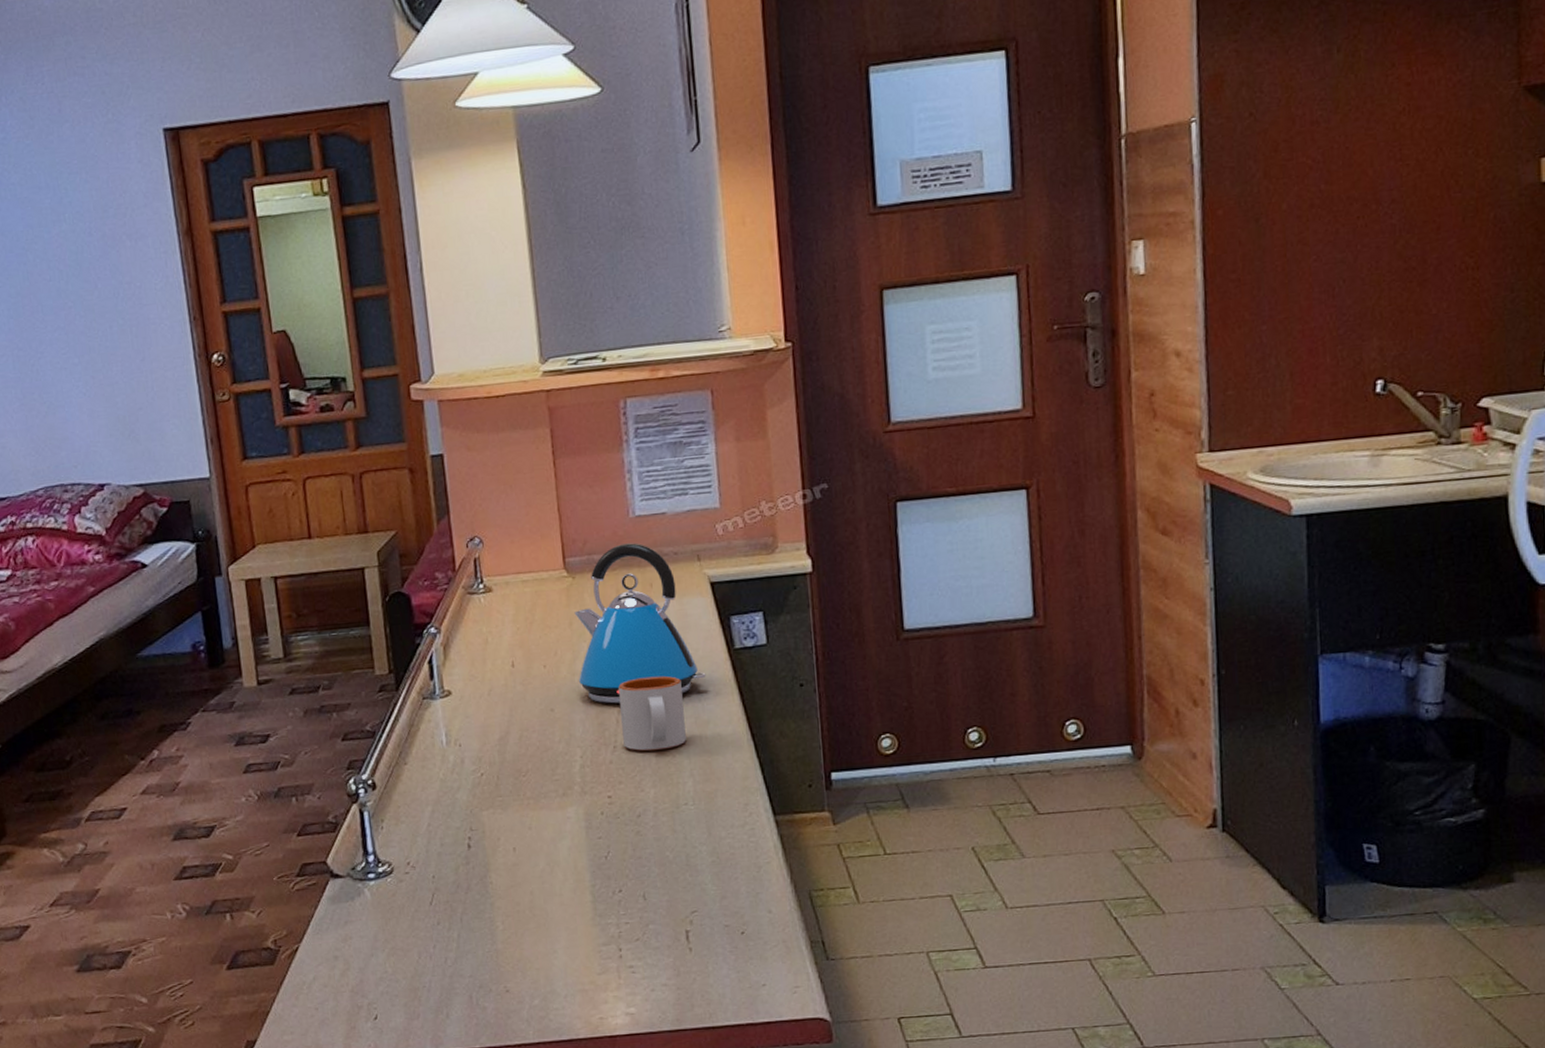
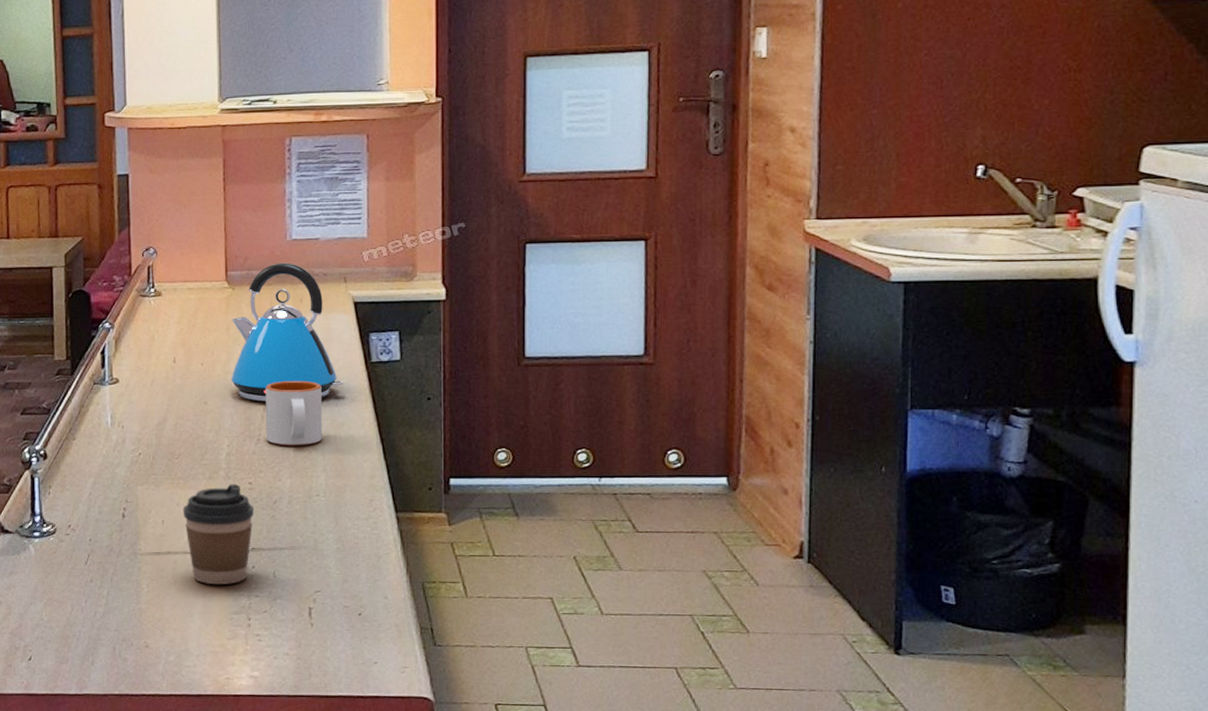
coffee cup: none [535,798,617,915] -> present [183,483,255,585]

